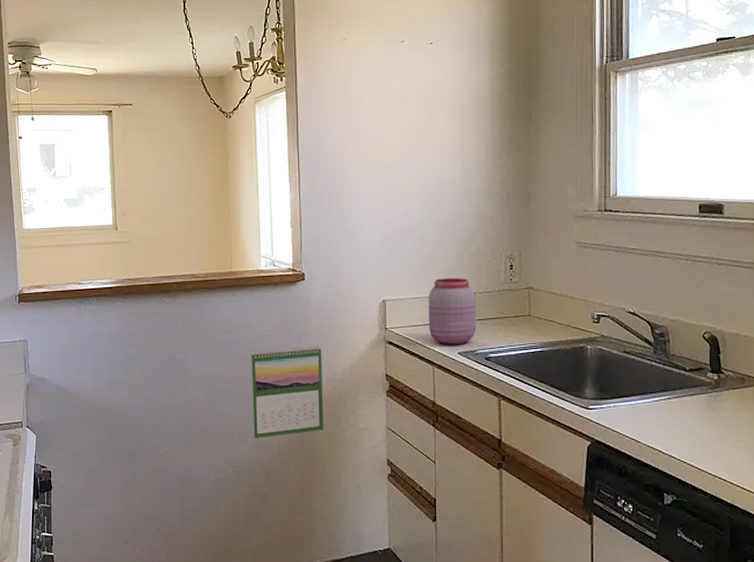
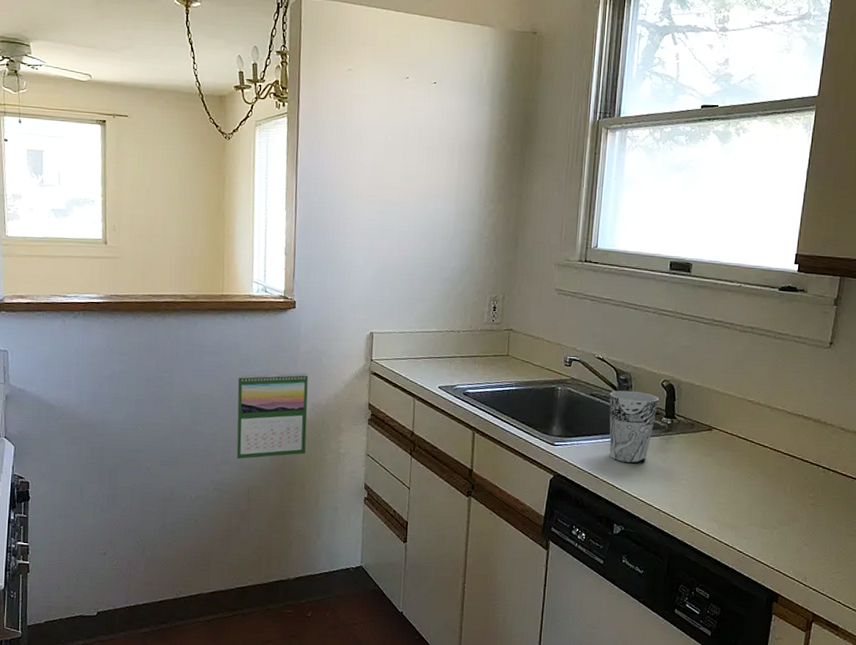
jar: present [428,278,477,345] -> none [412,315,460,380]
cup: none [645,346,701,425] -> present [609,390,659,464]

